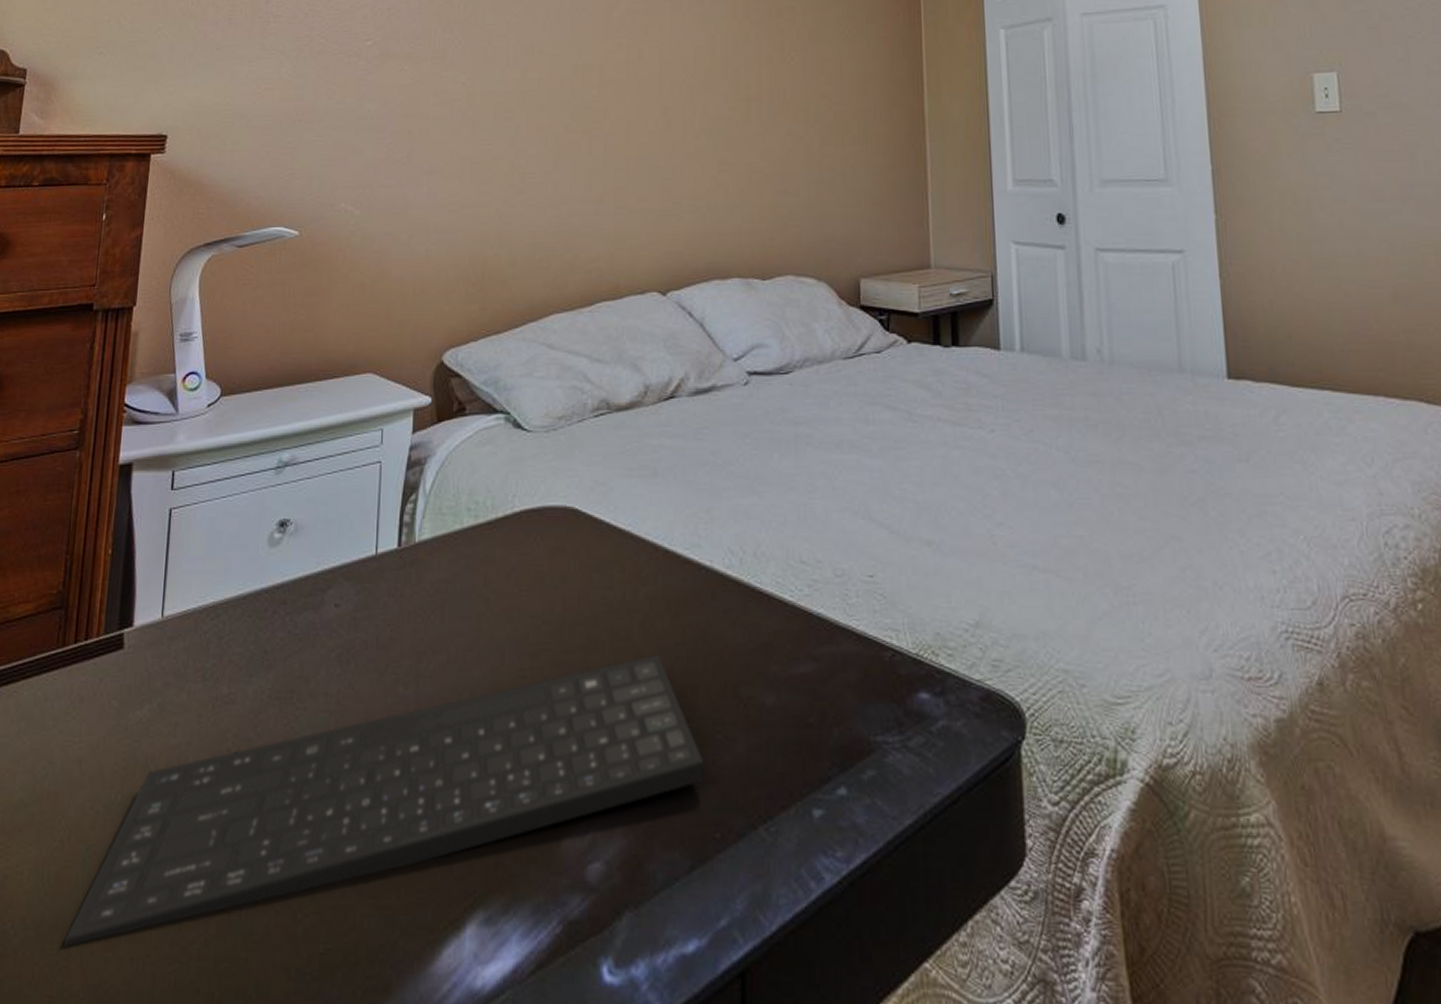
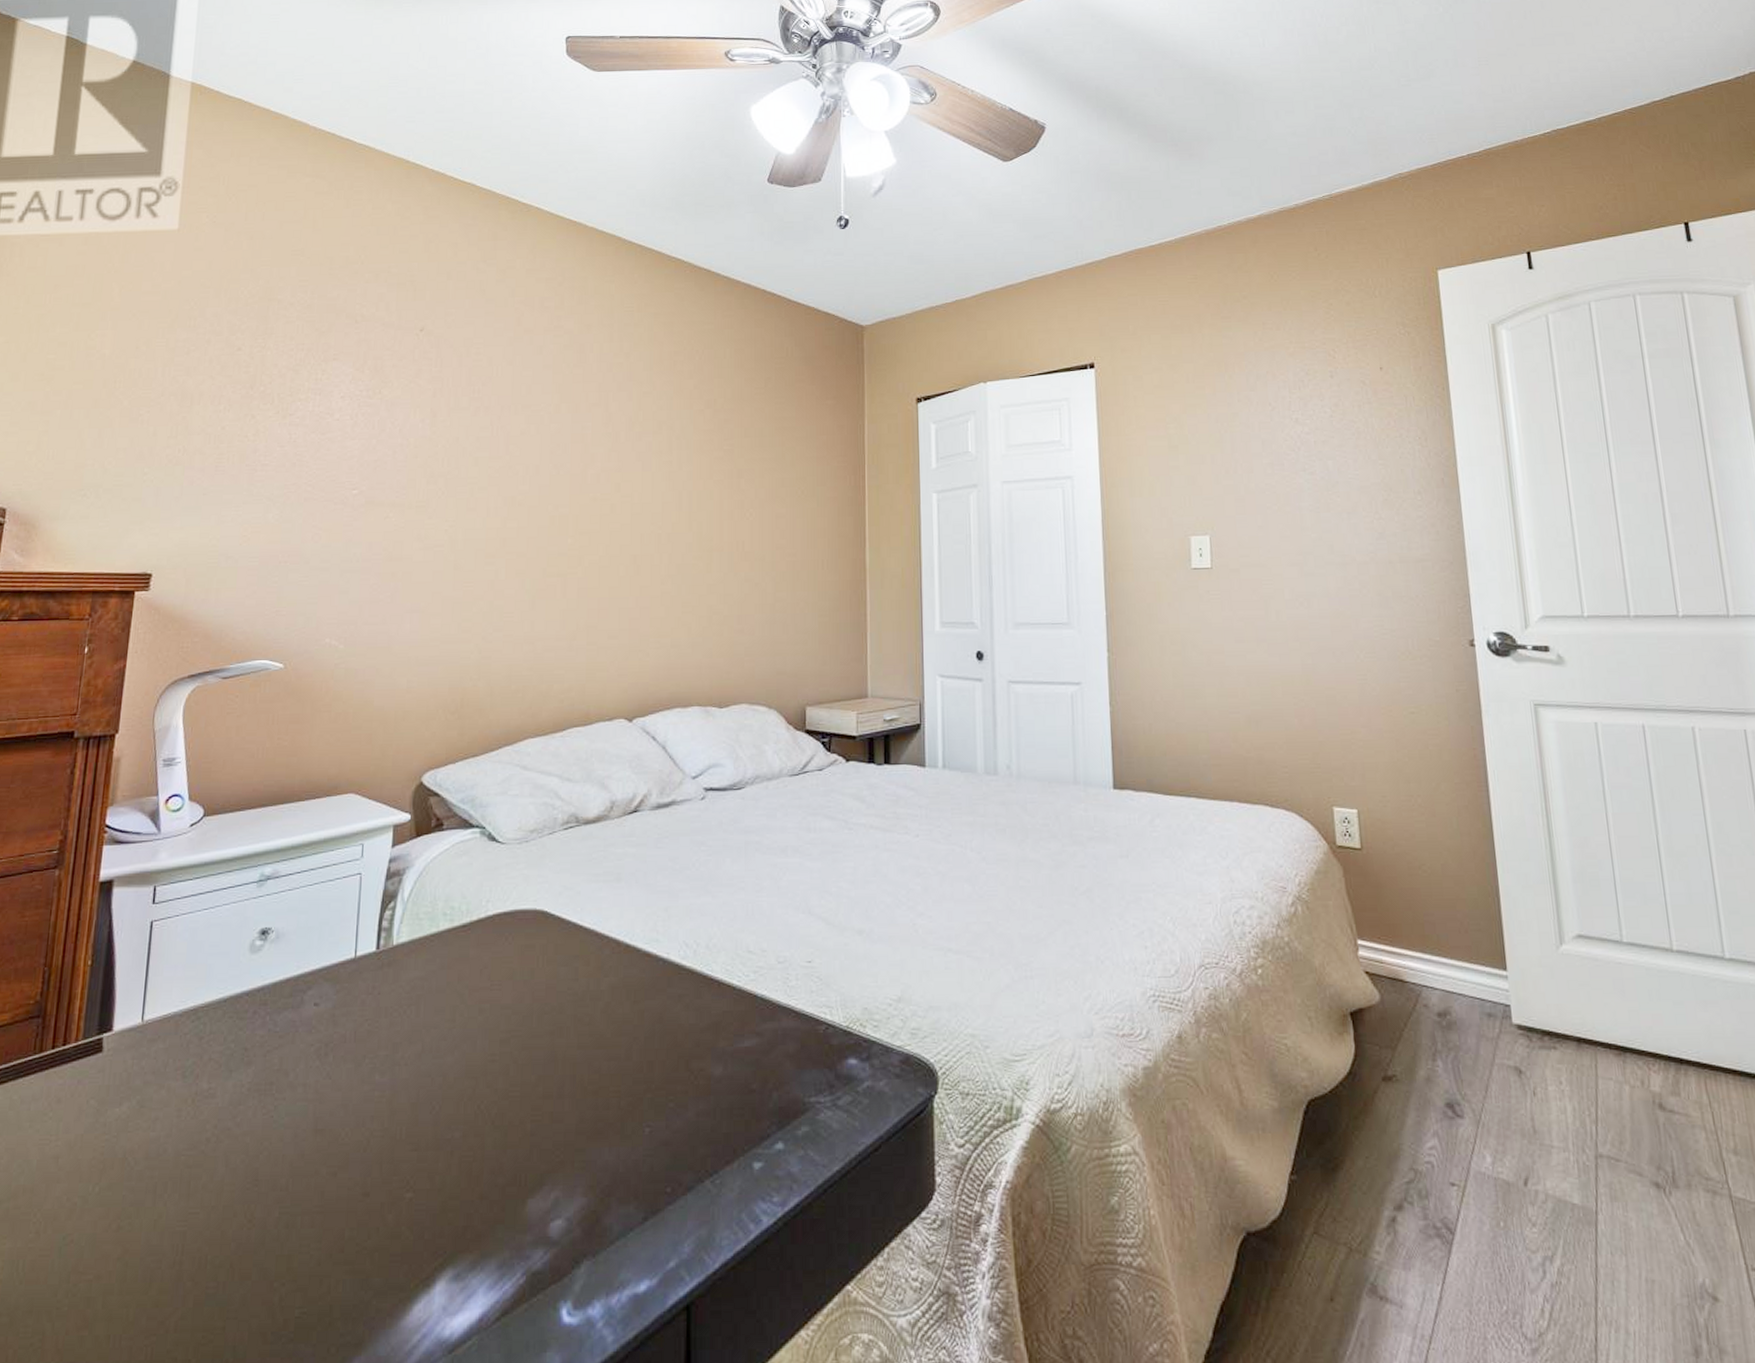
keyboard: present [63,654,705,947] -> none [38,1036,658,1329]

